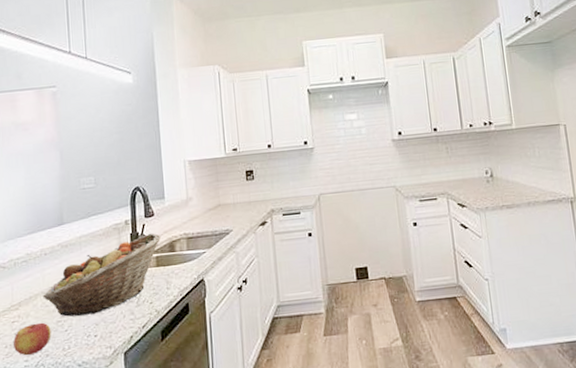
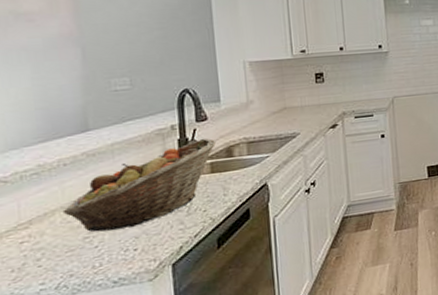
apple: present [14,322,51,356] -> none [23,240,76,279]

